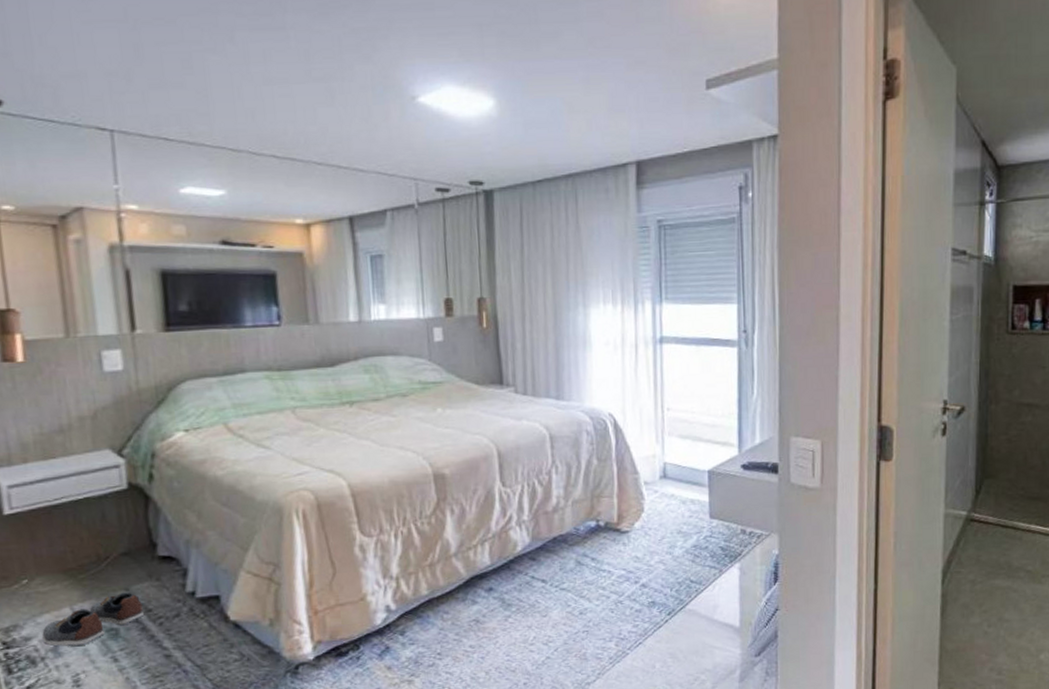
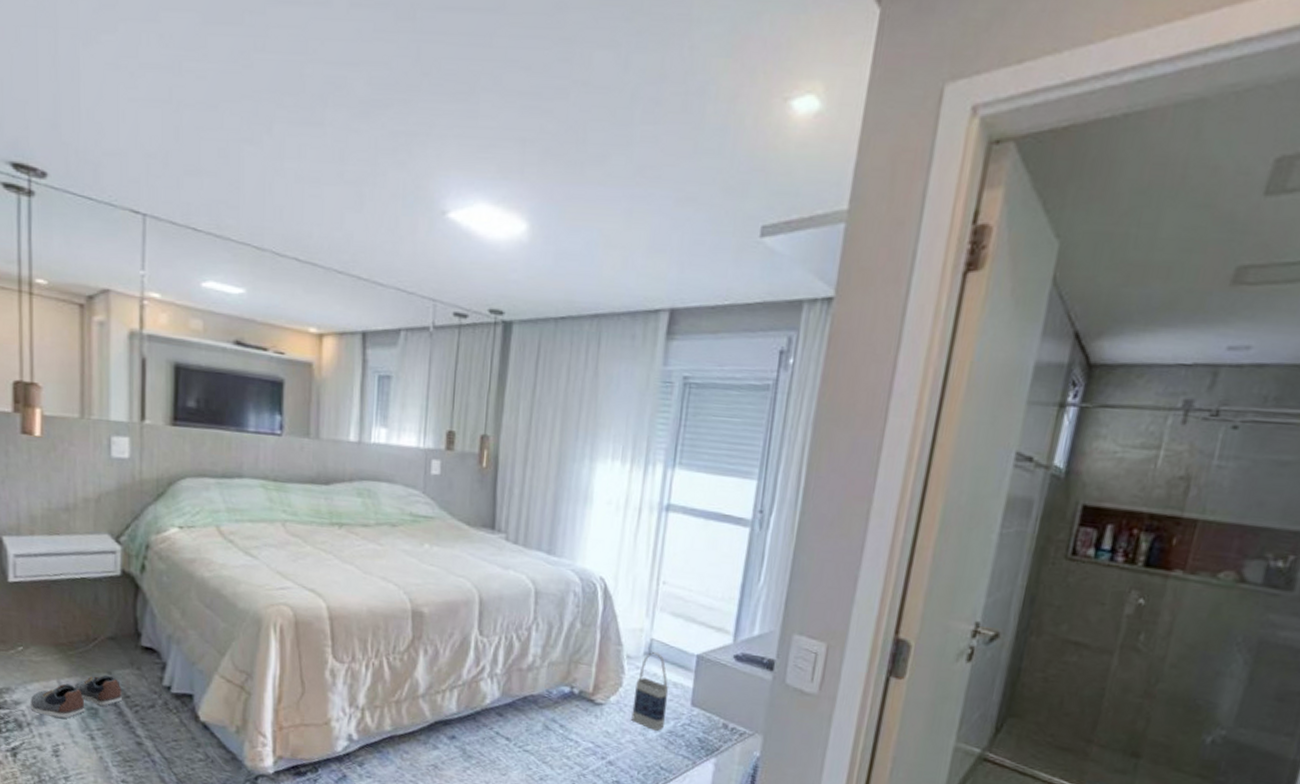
bag: none [656,474,688,547] -> present [631,651,669,731]

